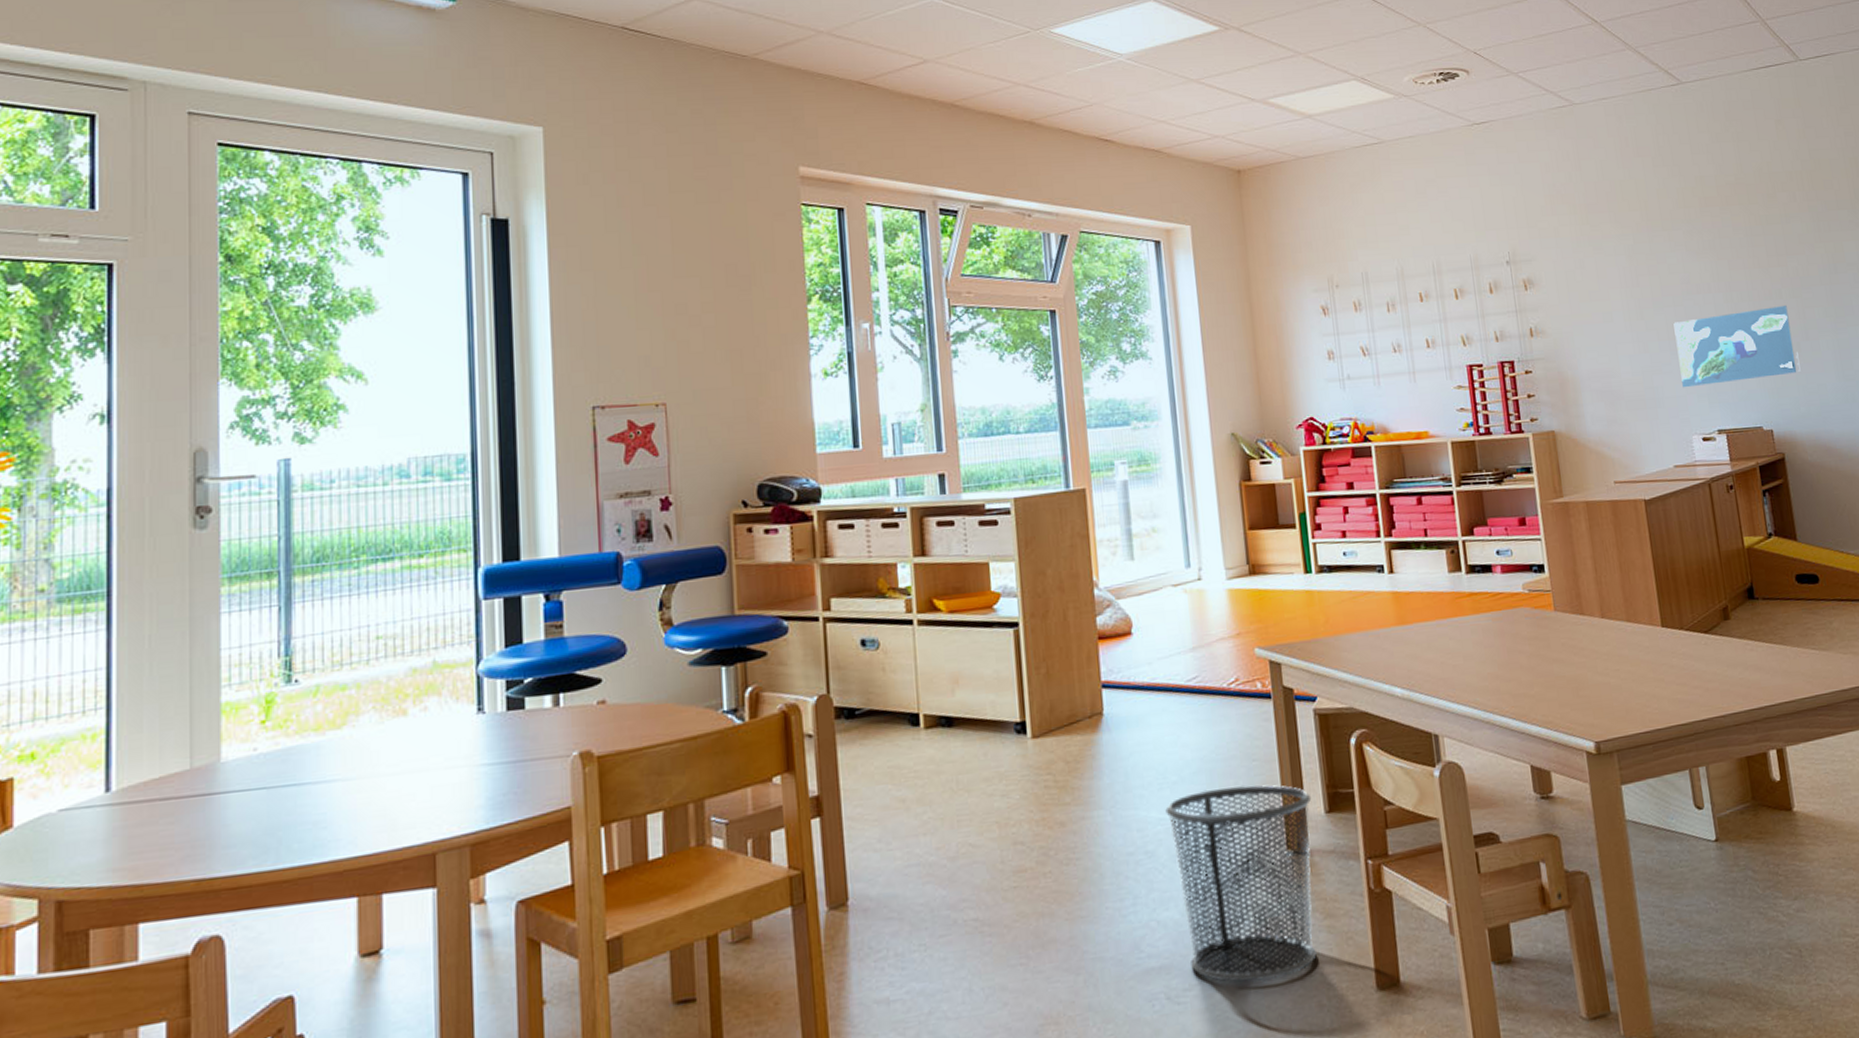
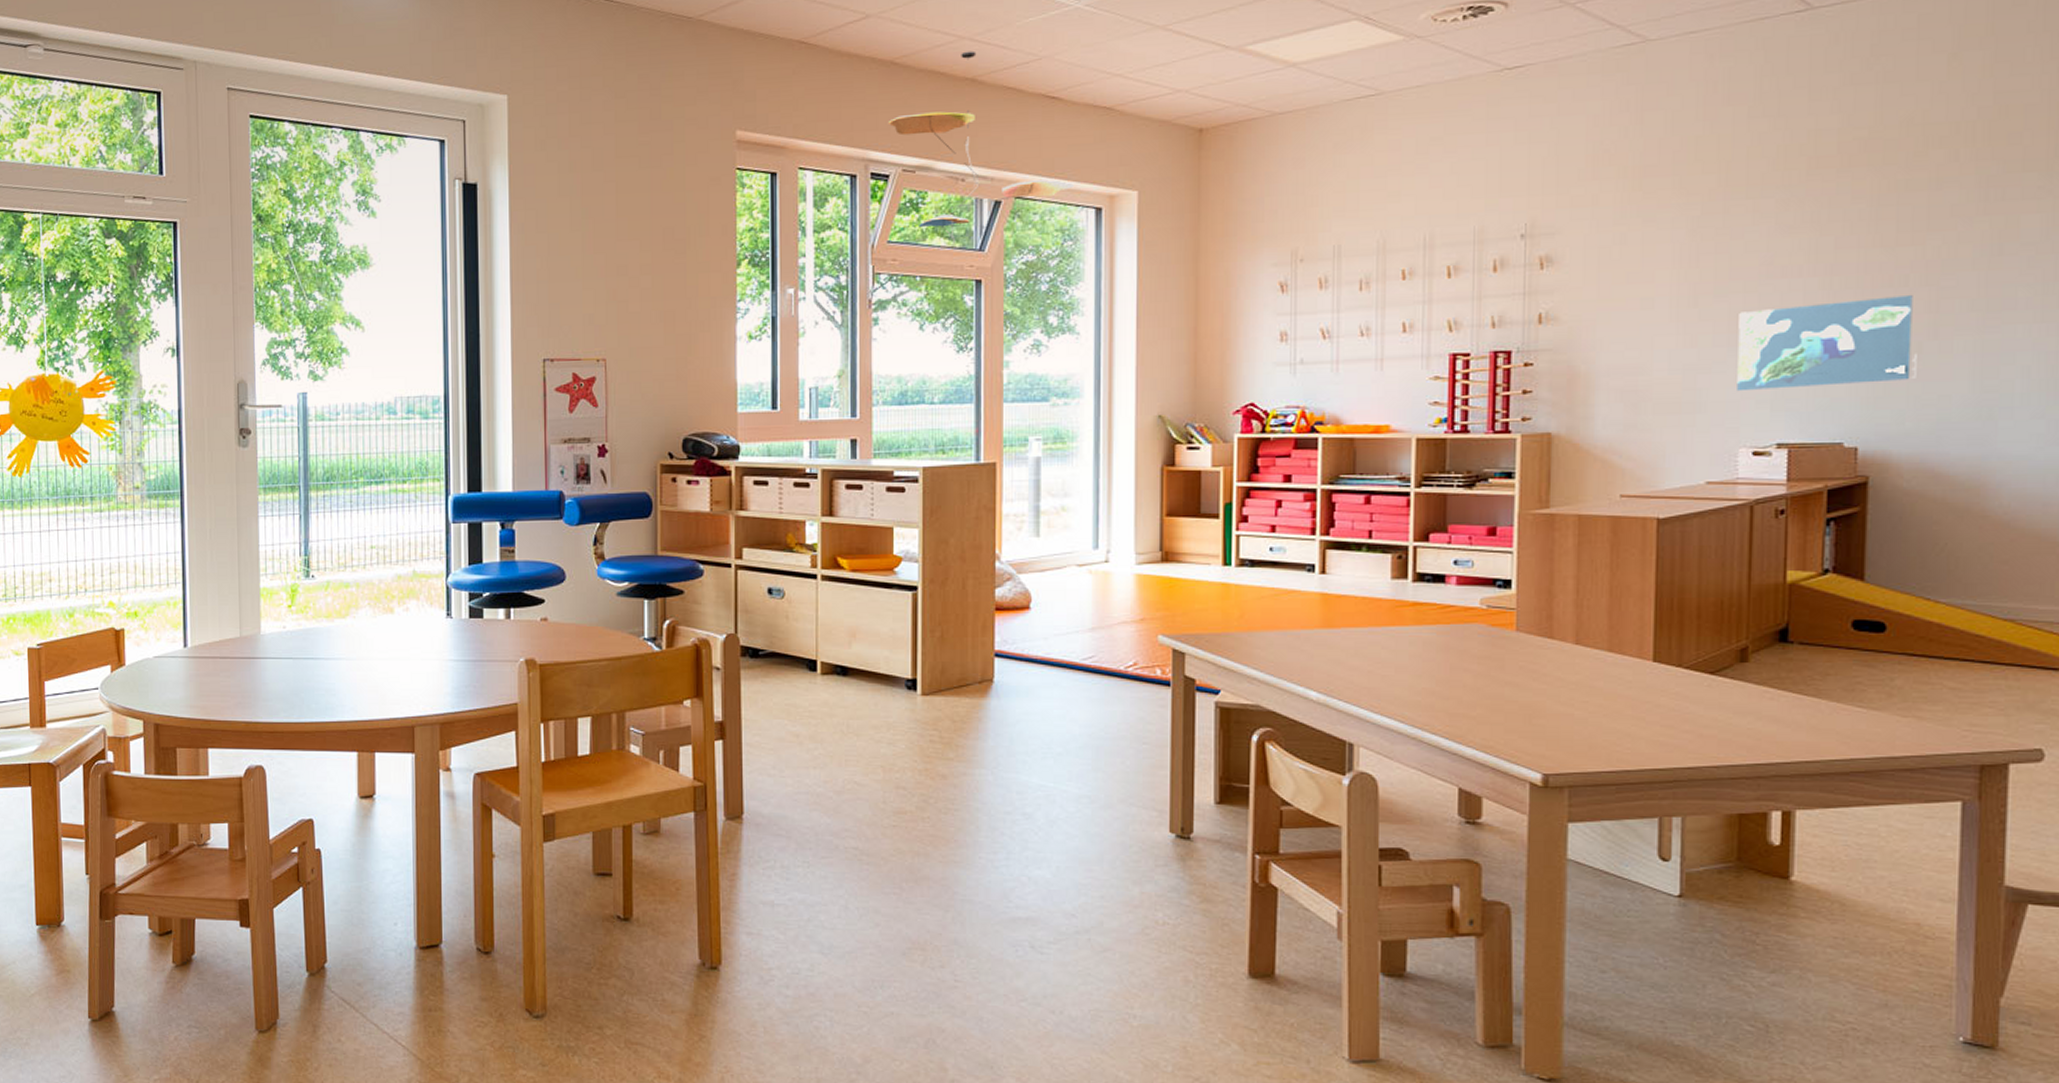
ceiling mobile: none [952,96,1133,279] -> present [888,51,1074,247]
waste bin: present [1165,785,1317,982] -> none [1047,764,1202,949]

